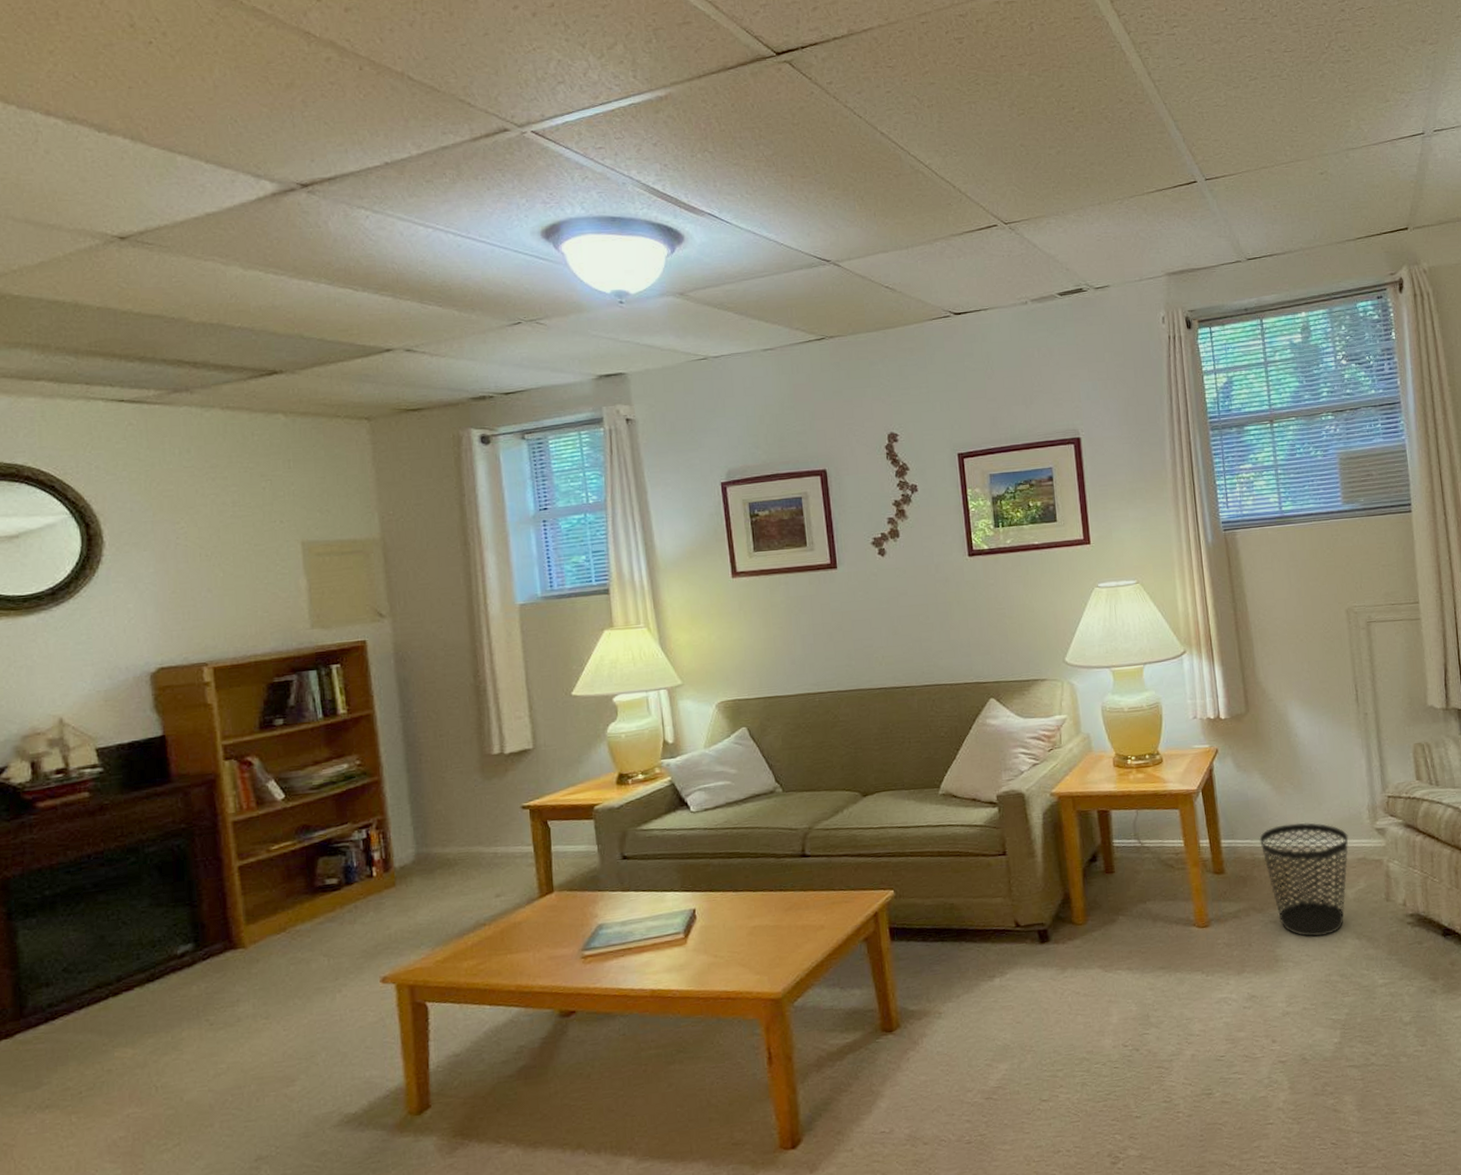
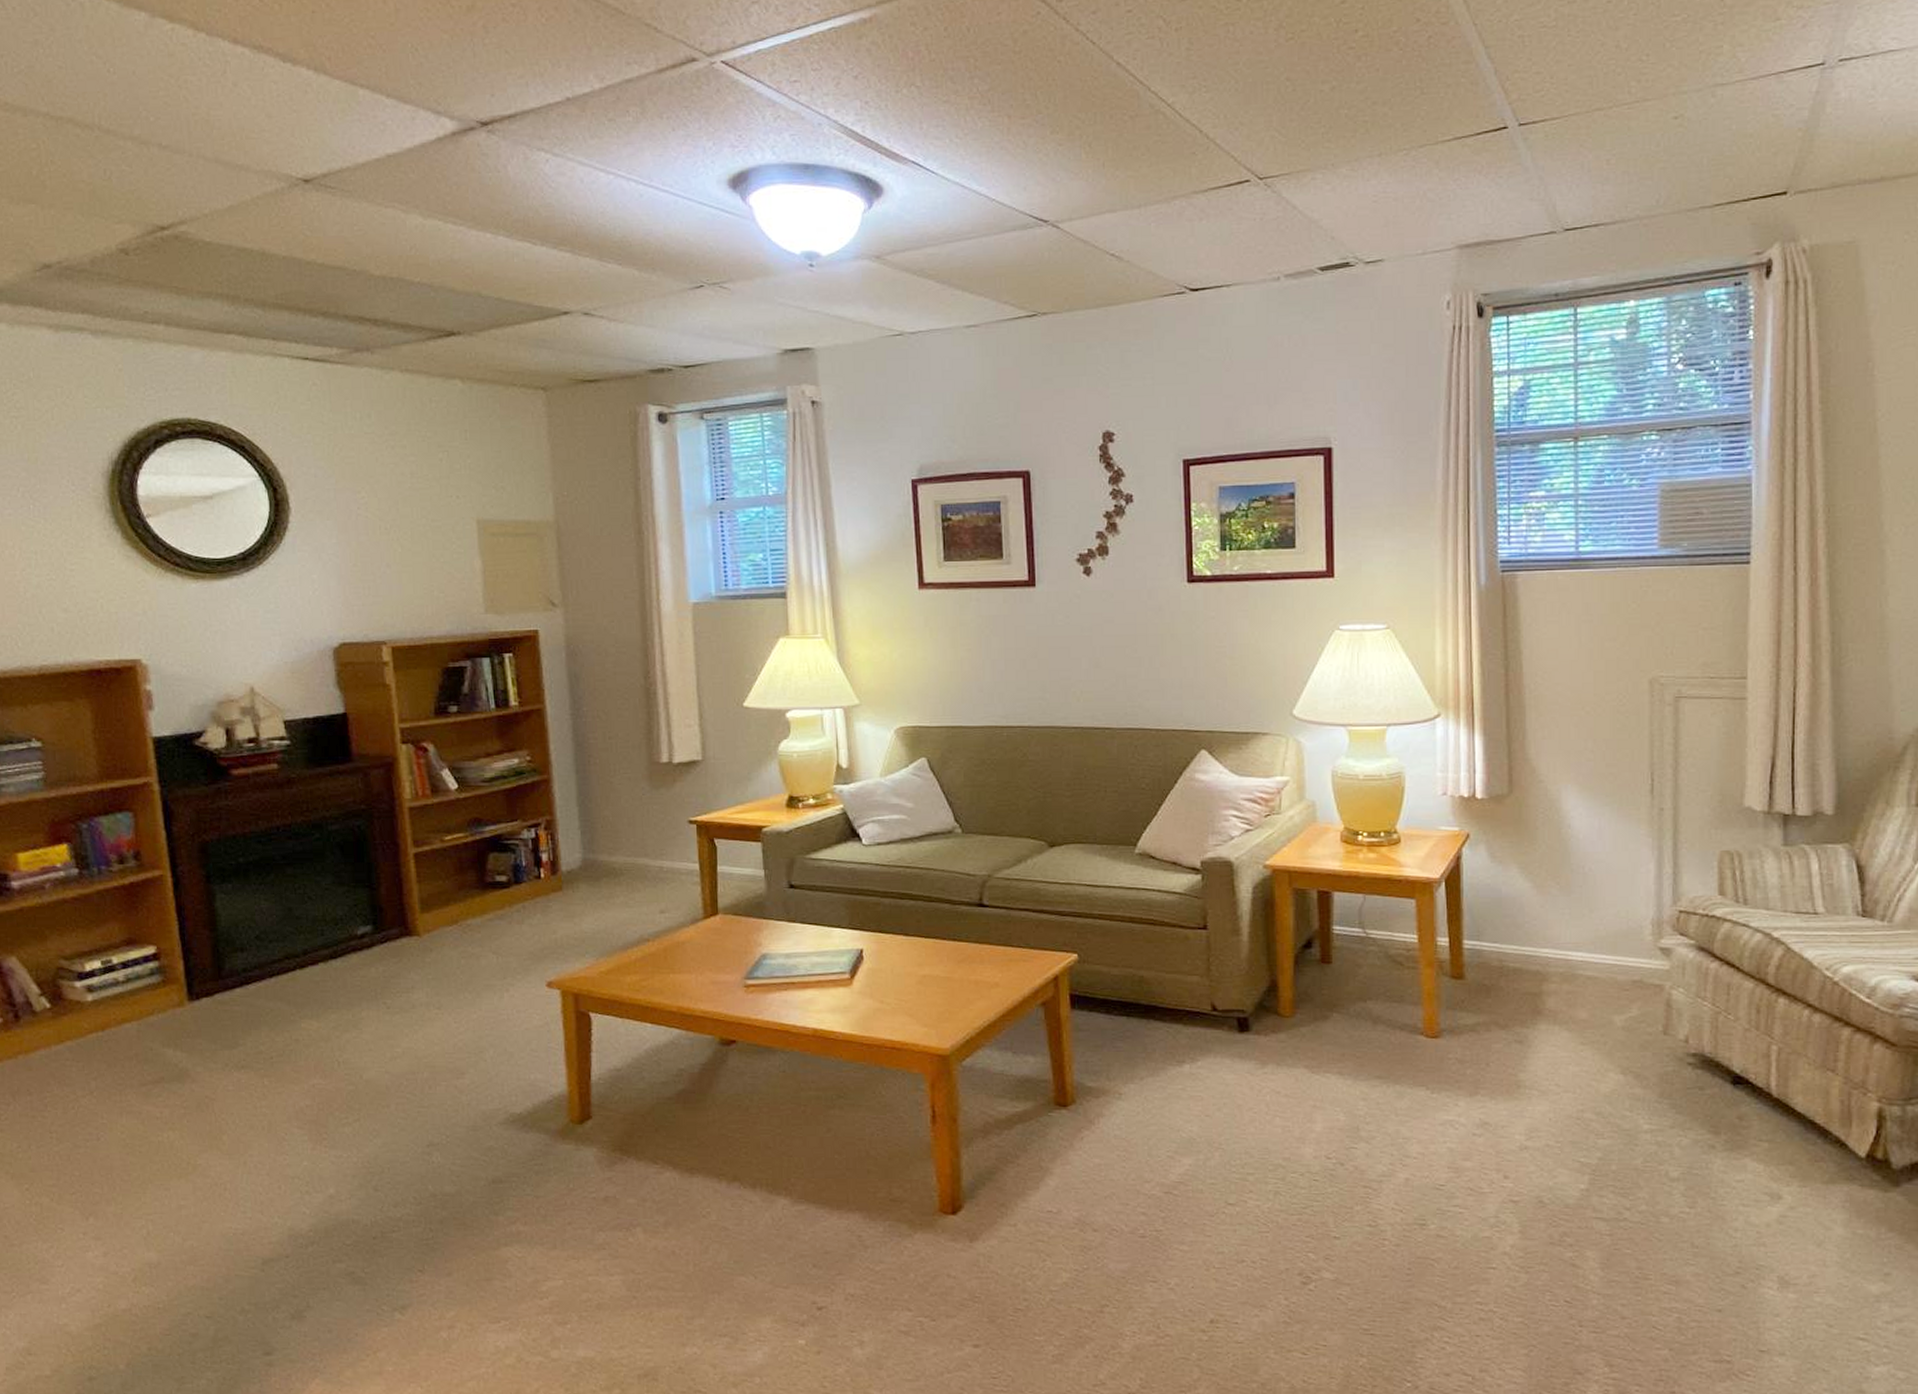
wastebasket: present [1259,822,1349,937] -> none [1511,930,1623,1066]

